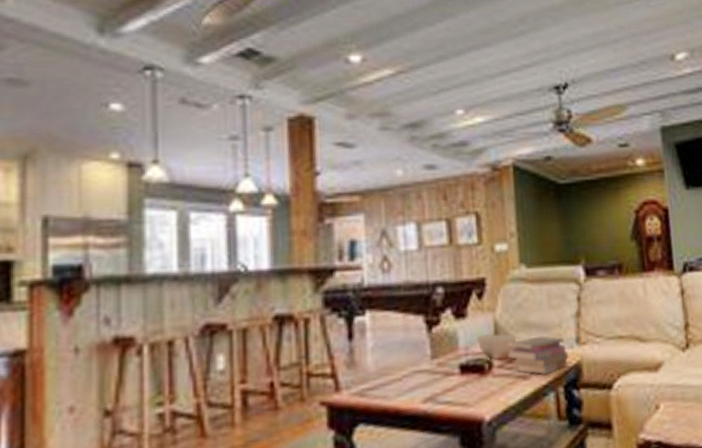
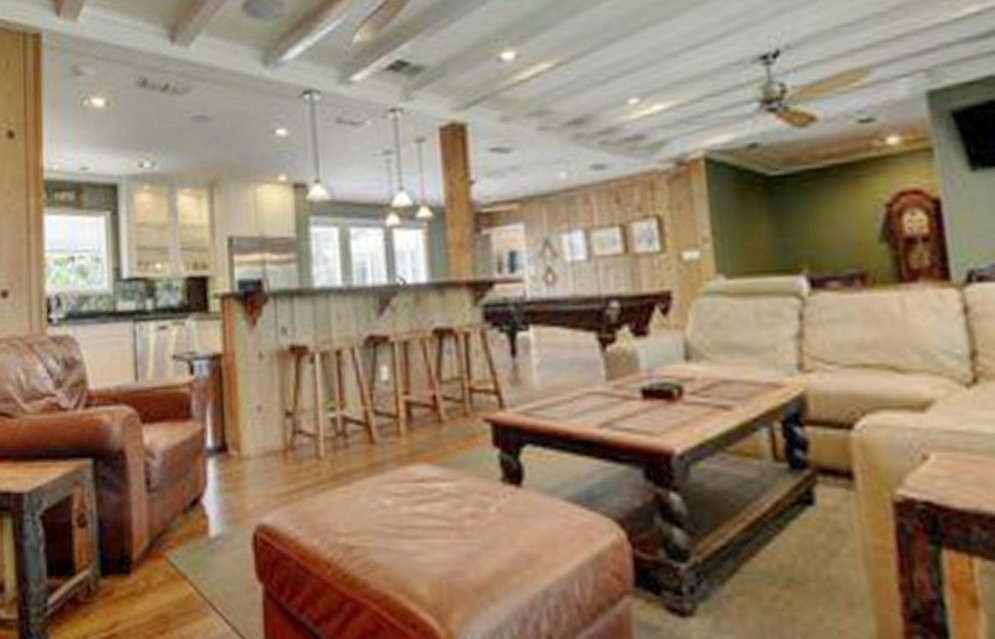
bowl: present [477,333,517,360] -> none [663,355,714,386]
books: present [508,335,569,375] -> none [702,359,788,407]

